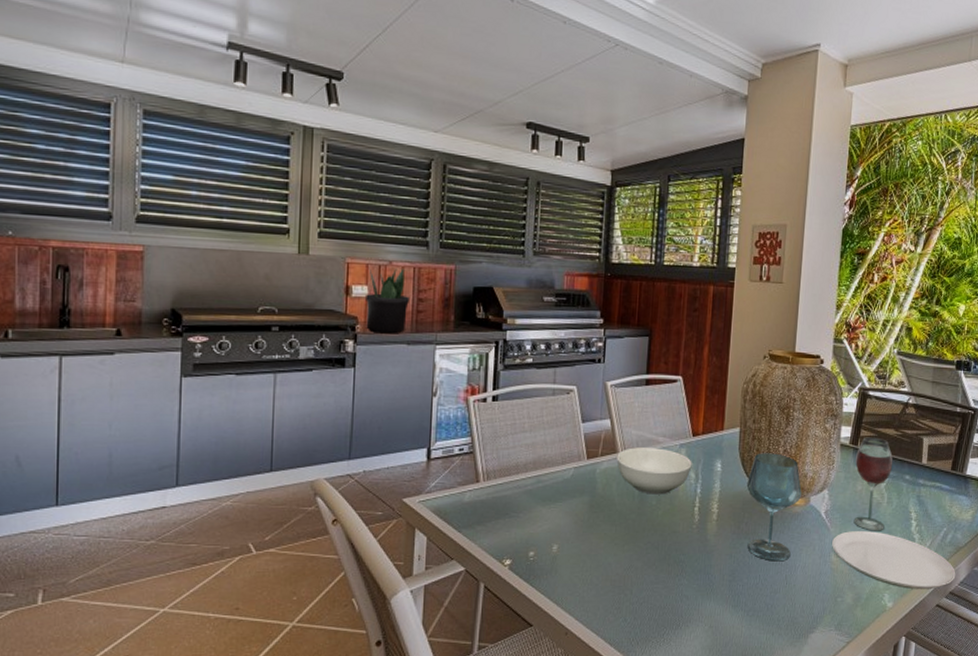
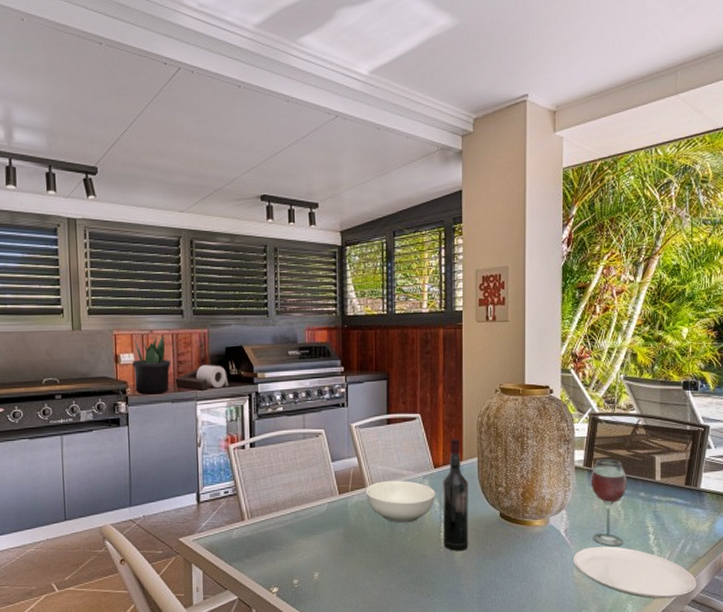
paper towel holder: none [413,305,474,334] -> present [175,365,229,391]
wine bottle: none [696,405,728,528] -> present [443,438,469,551]
wine glass: present [746,453,802,562] -> none [488,479,541,579]

